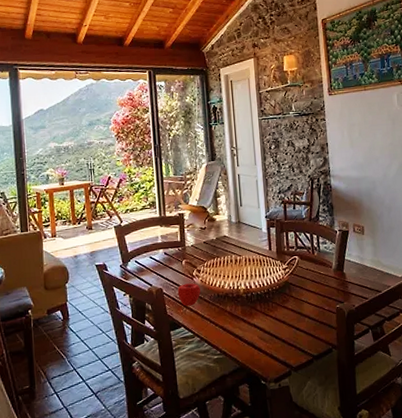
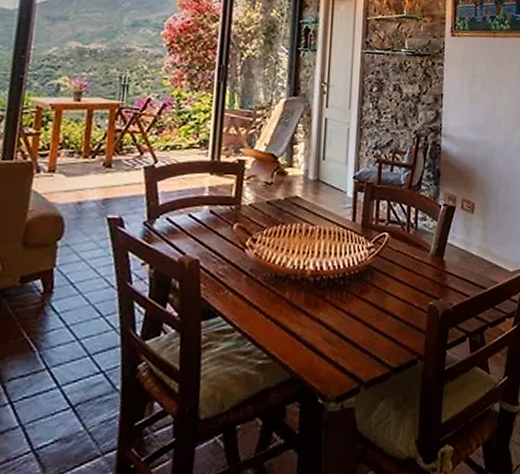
apple: present [177,283,201,307] -> none [219,256,253,288]

